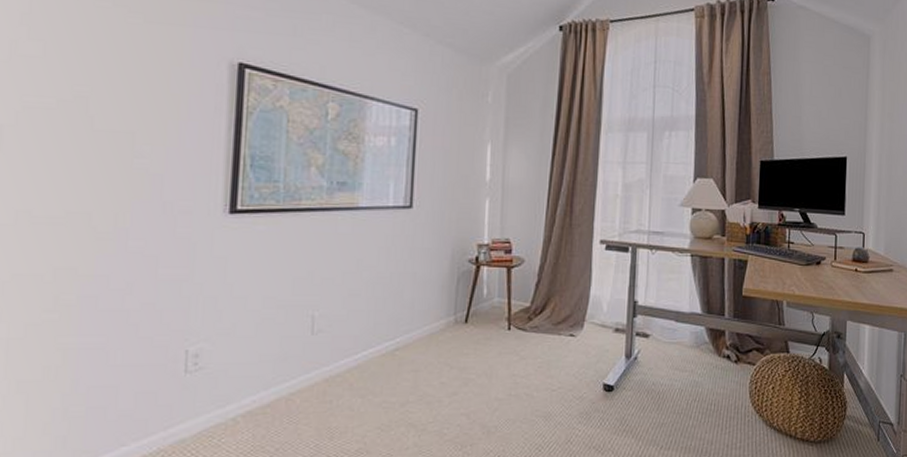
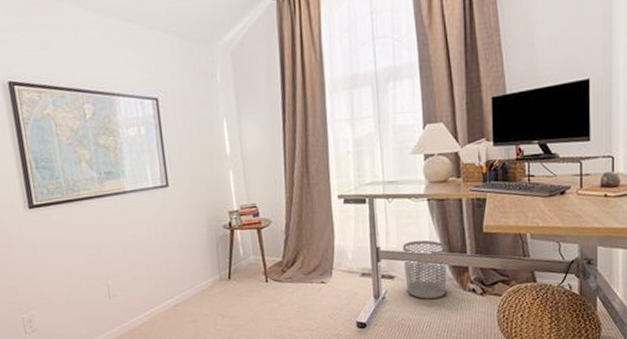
waste bin: none [660,297,705,363] -> present [402,240,447,299]

